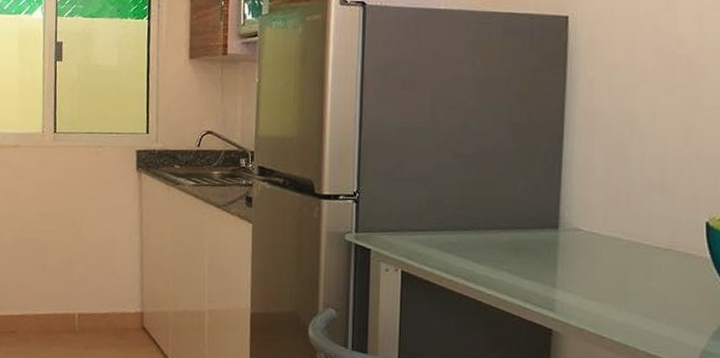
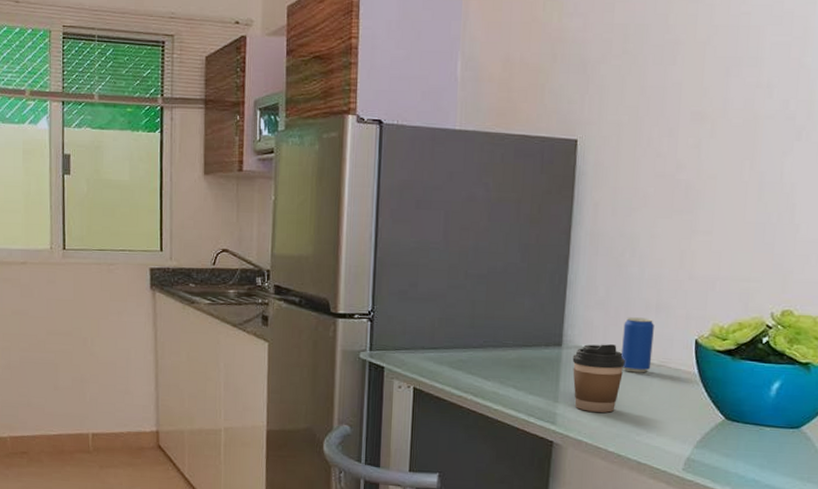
coffee cup: none [570,226,628,300] -> present [572,344,625,413]
beverage can: none [624,198,659,258] -> present [621,317,654,373]

